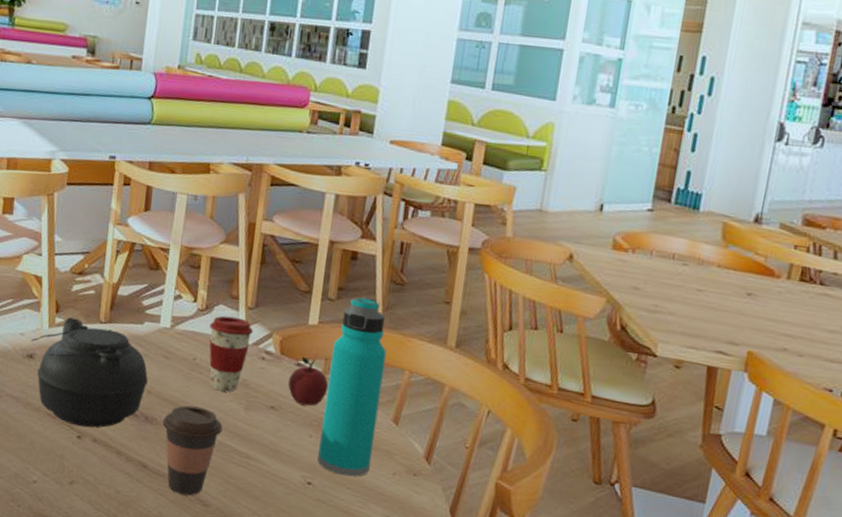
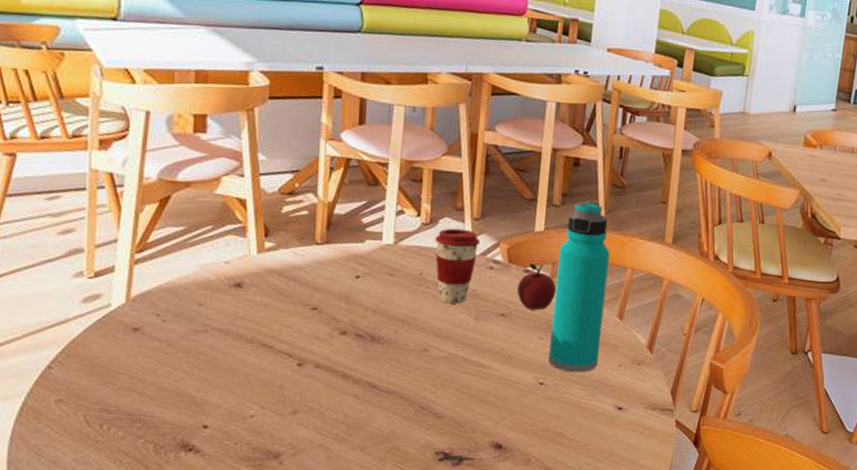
teapot: present [30,317,148,428] -> none [237,241,372,354]
coffee cup: present [162,405,223,496] -> none [390,321,453,410]

